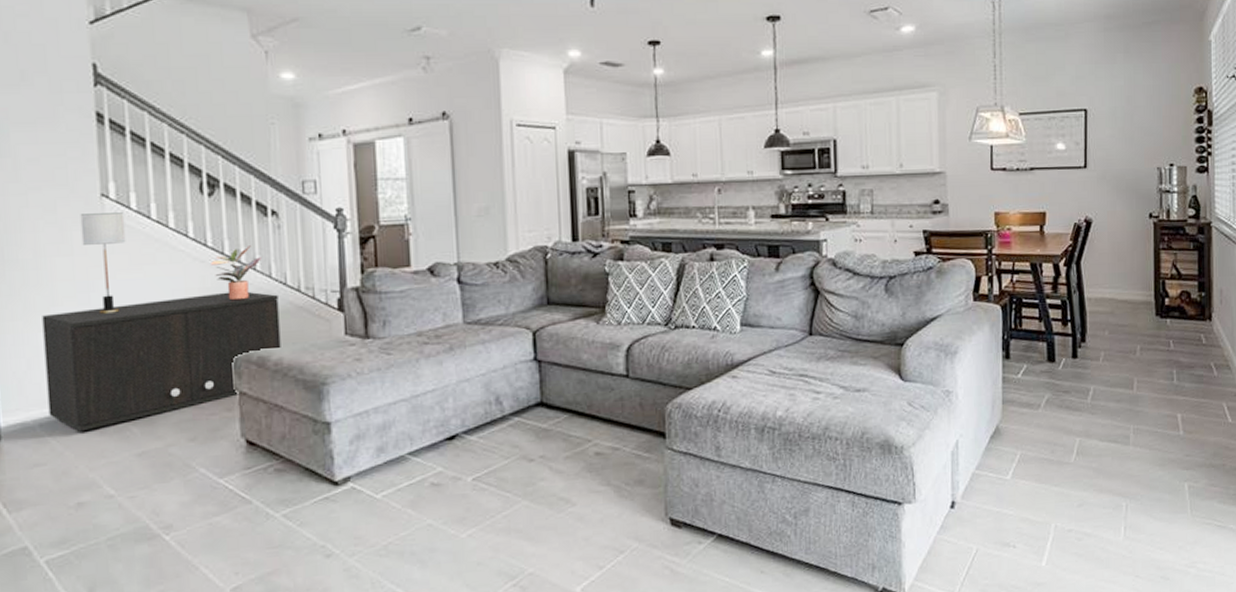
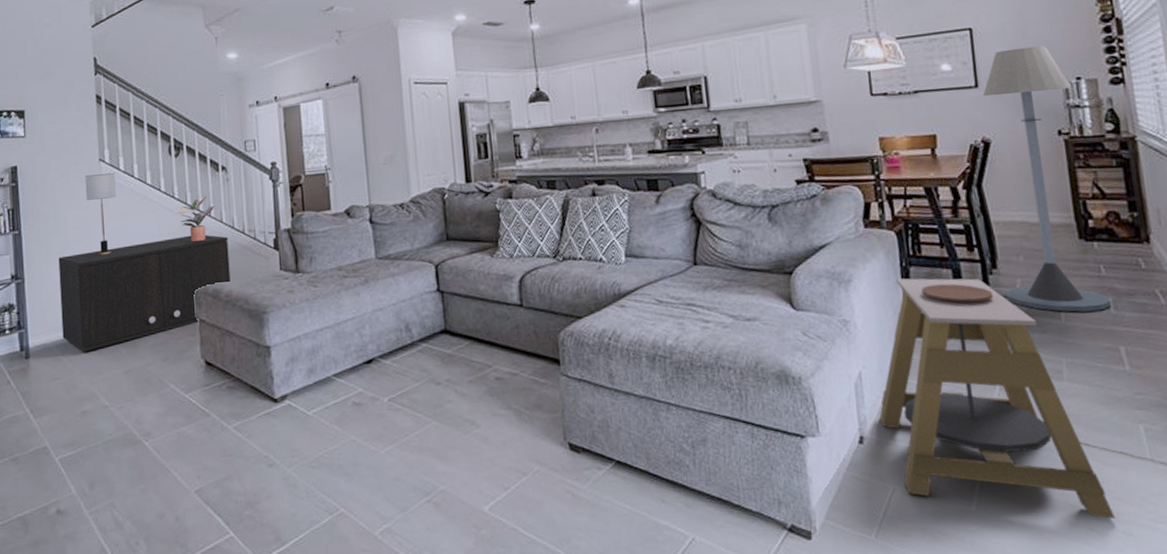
side table: none [971,350,1158,566] -> present [879,278,1116,519]
floor lamp: none [1089,131,1175,383] -> present [983,46,1111,312]

